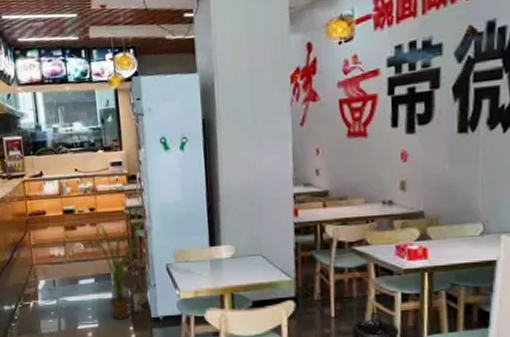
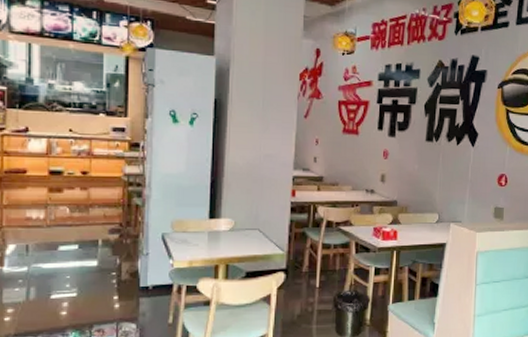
house plant: present [90,221,144,320] -> none [78,185,143,289]

